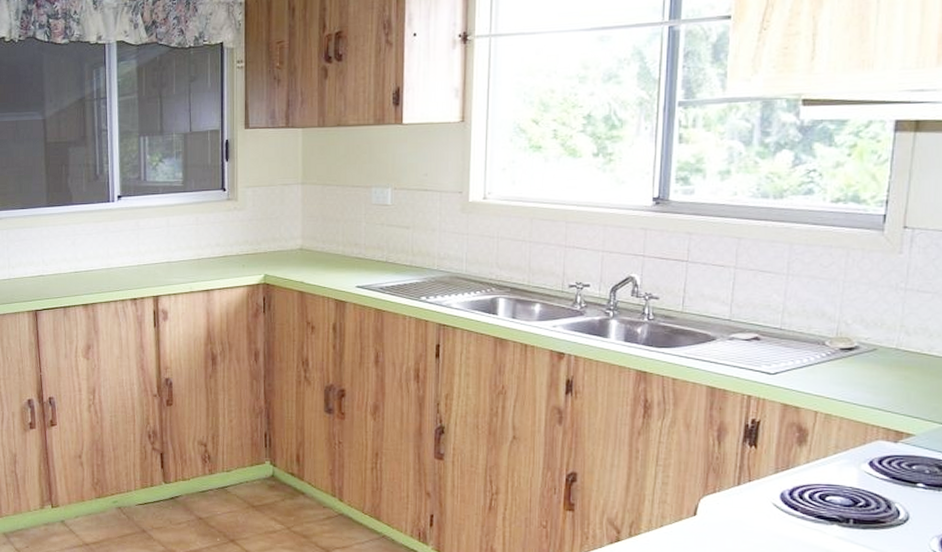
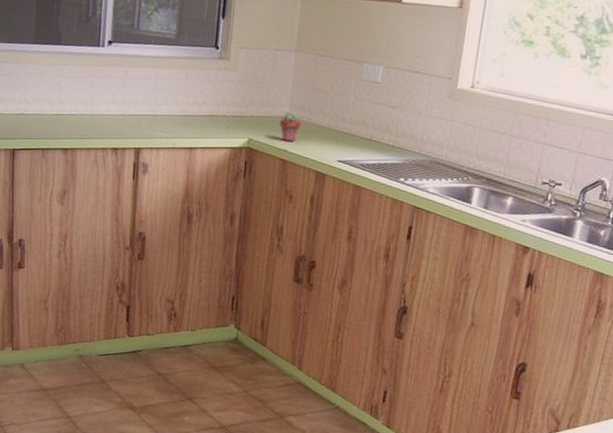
potted succulent: none [293,244,315,272] -> present [279,112,301,142]

